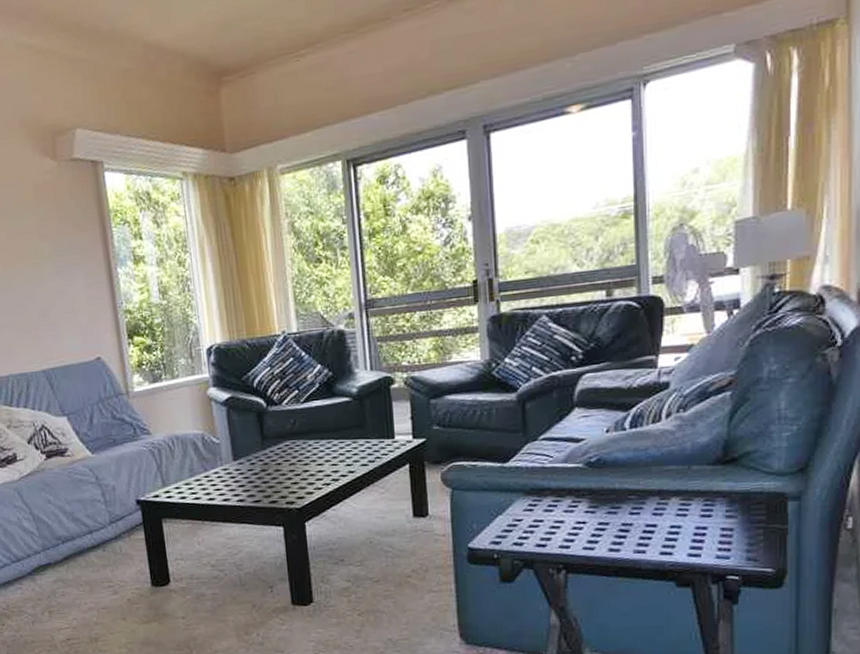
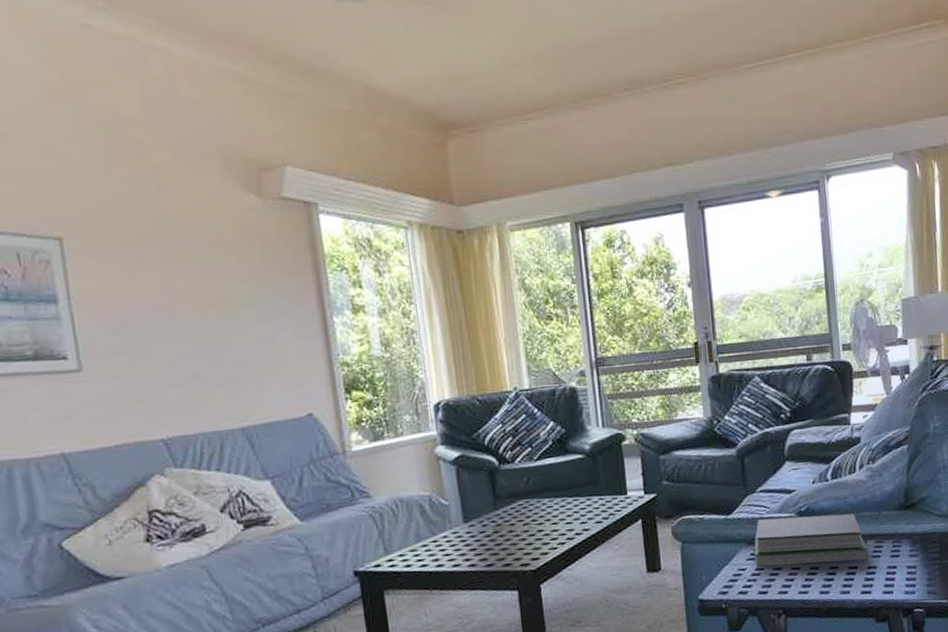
book: none [533,466,670,519] -> present [754,513,867,567]

